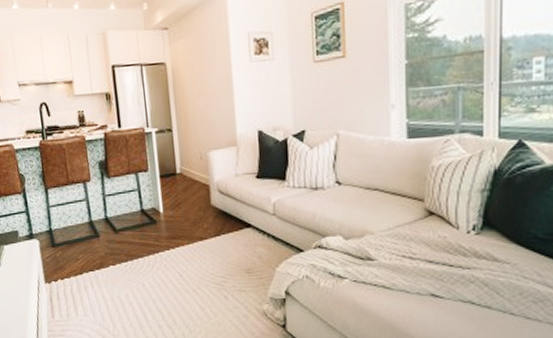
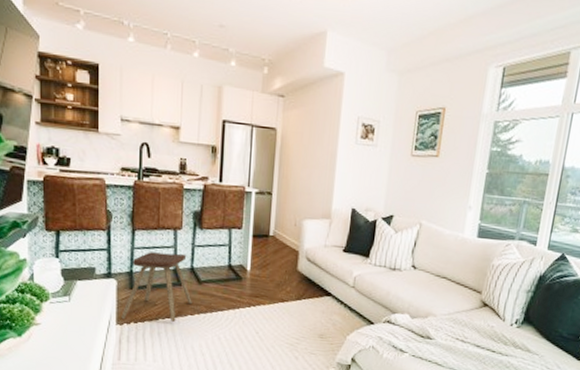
music stool: none [48,205,112,278] -> present [121,252,192,322]

